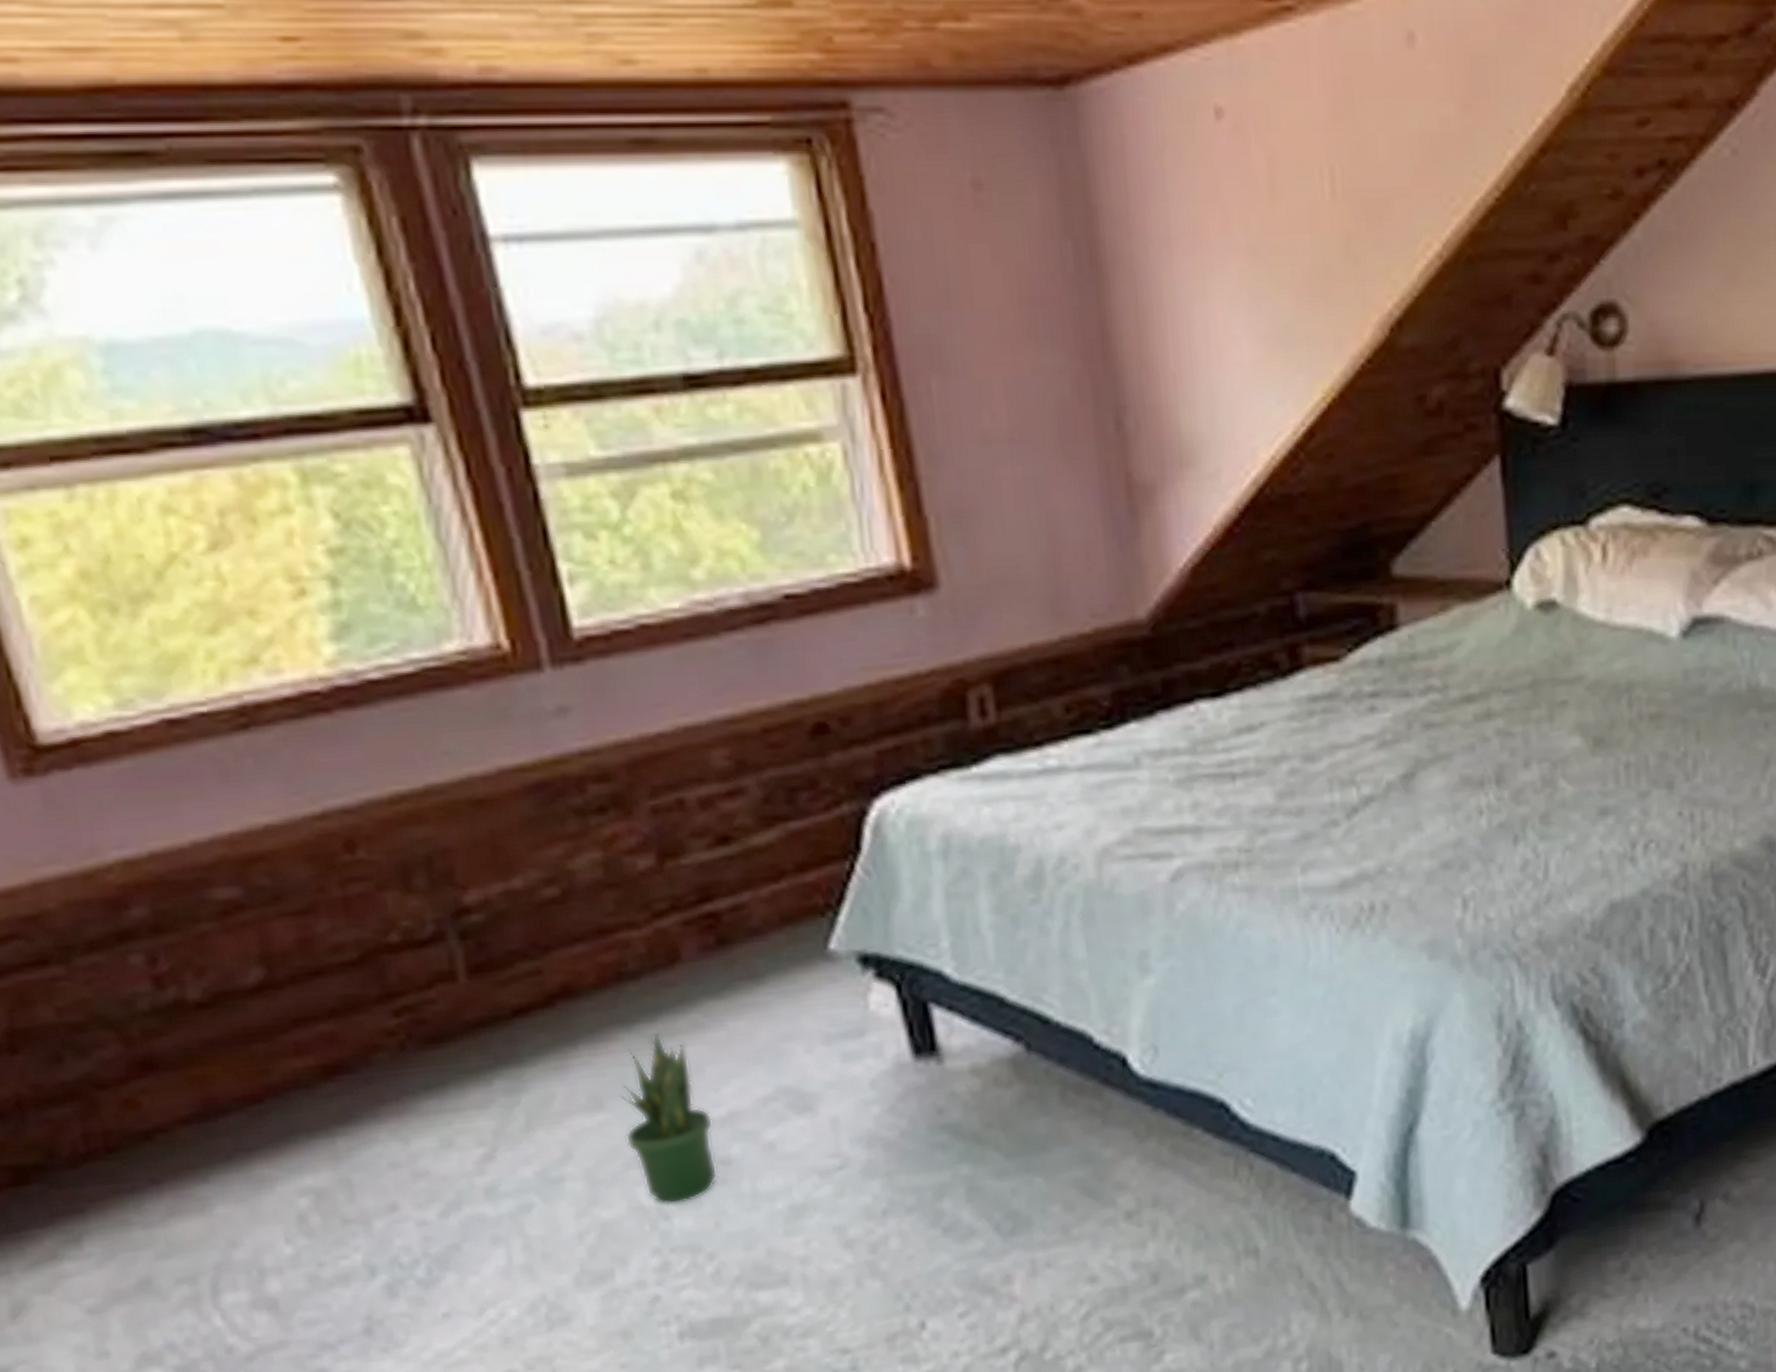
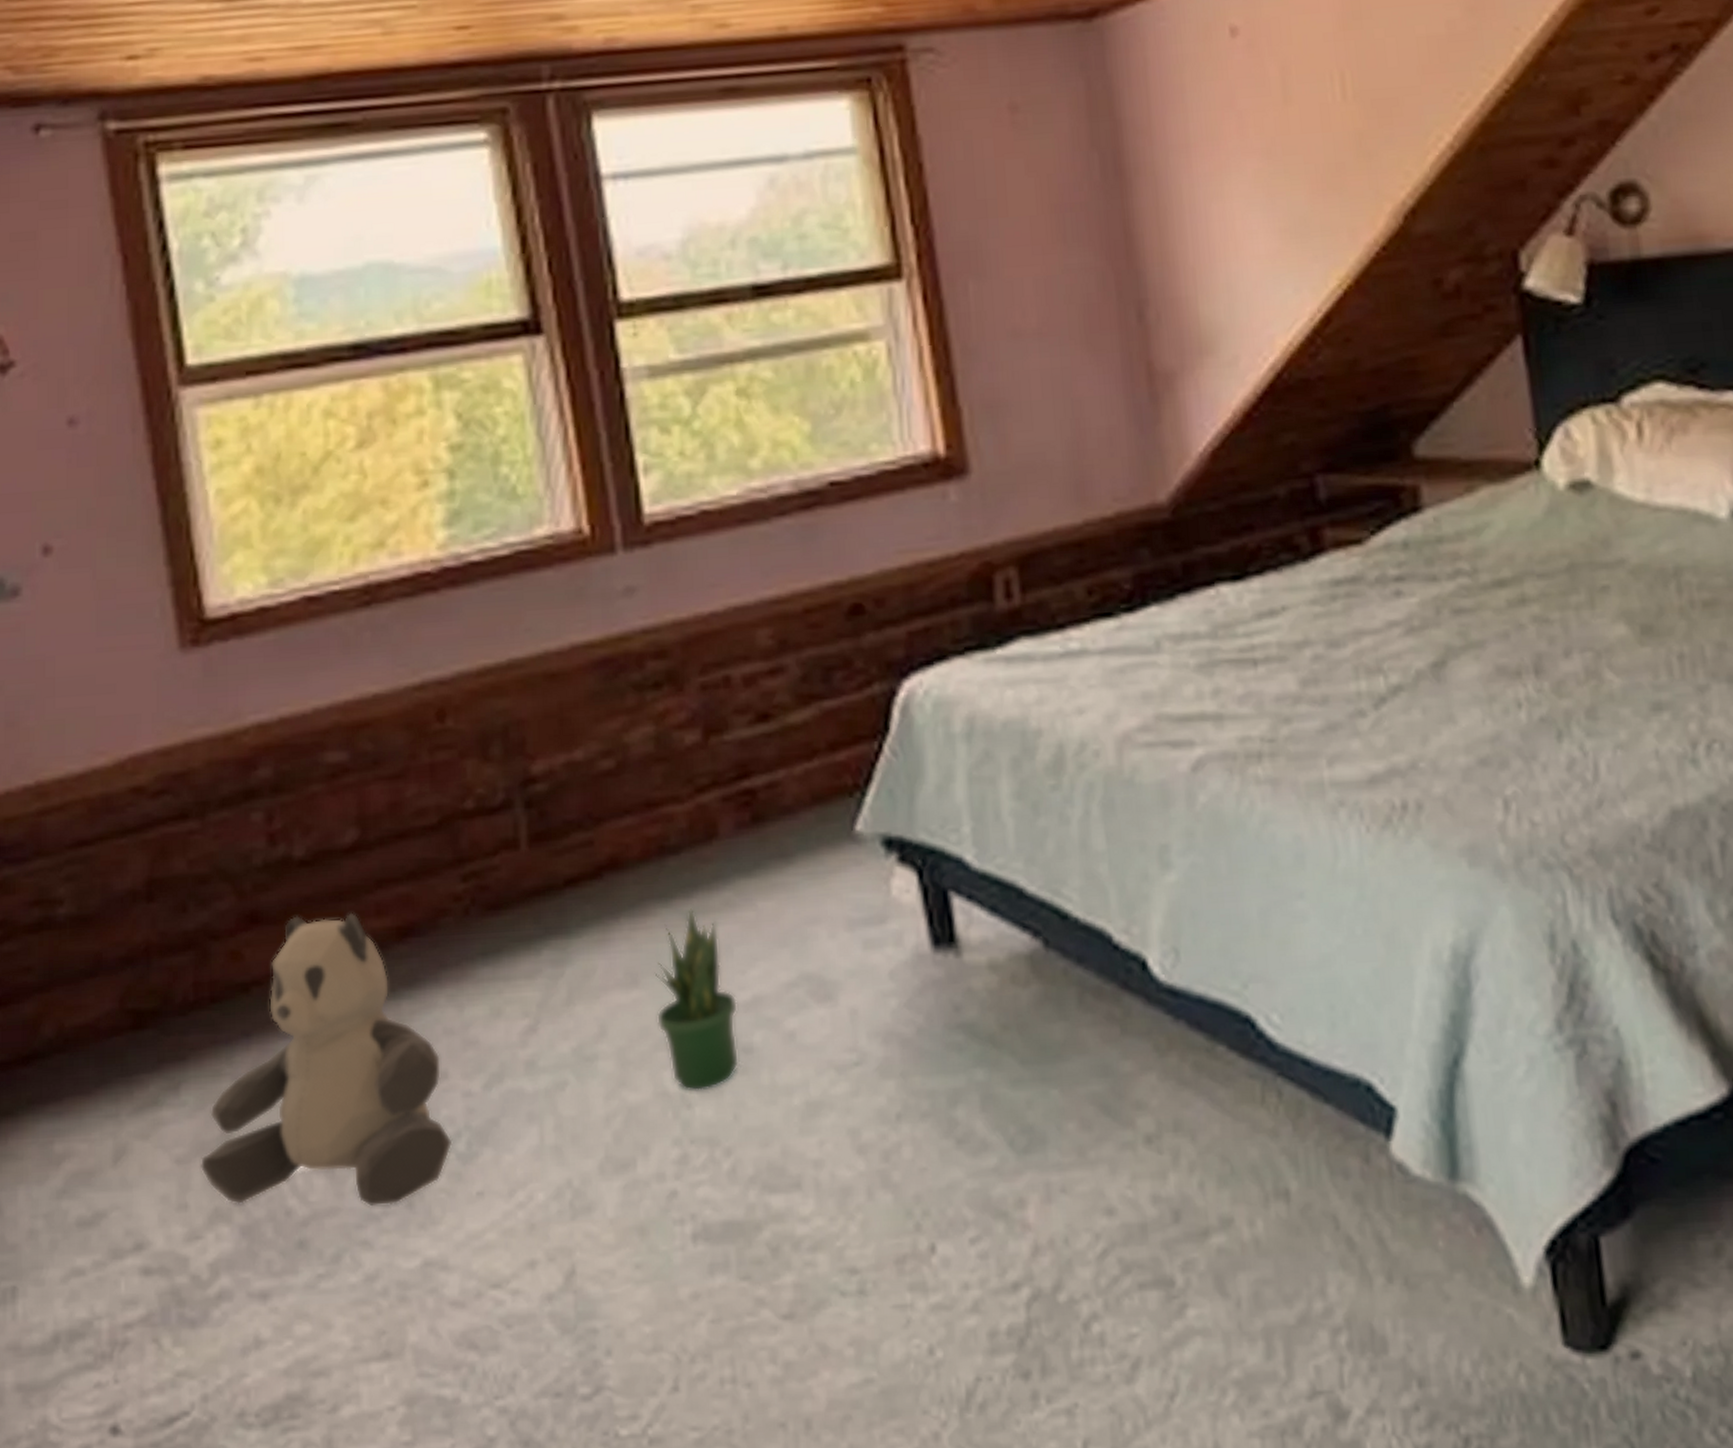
teddy bear: none [117,1053,411,1347] -> present [199,912,453,1207]

